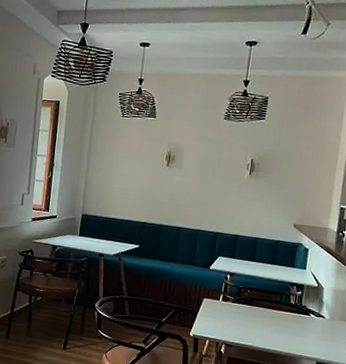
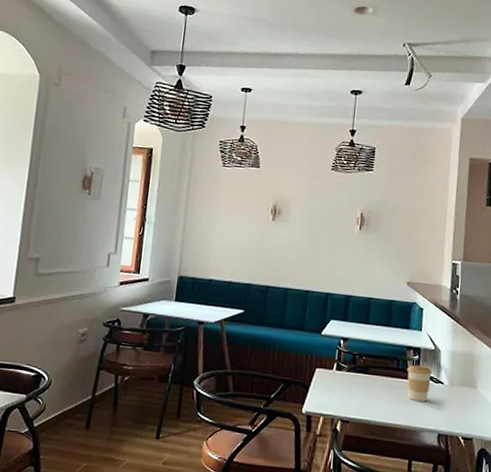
coffee cup: none [289,299,314,333] -> present [407,364,432,402]

